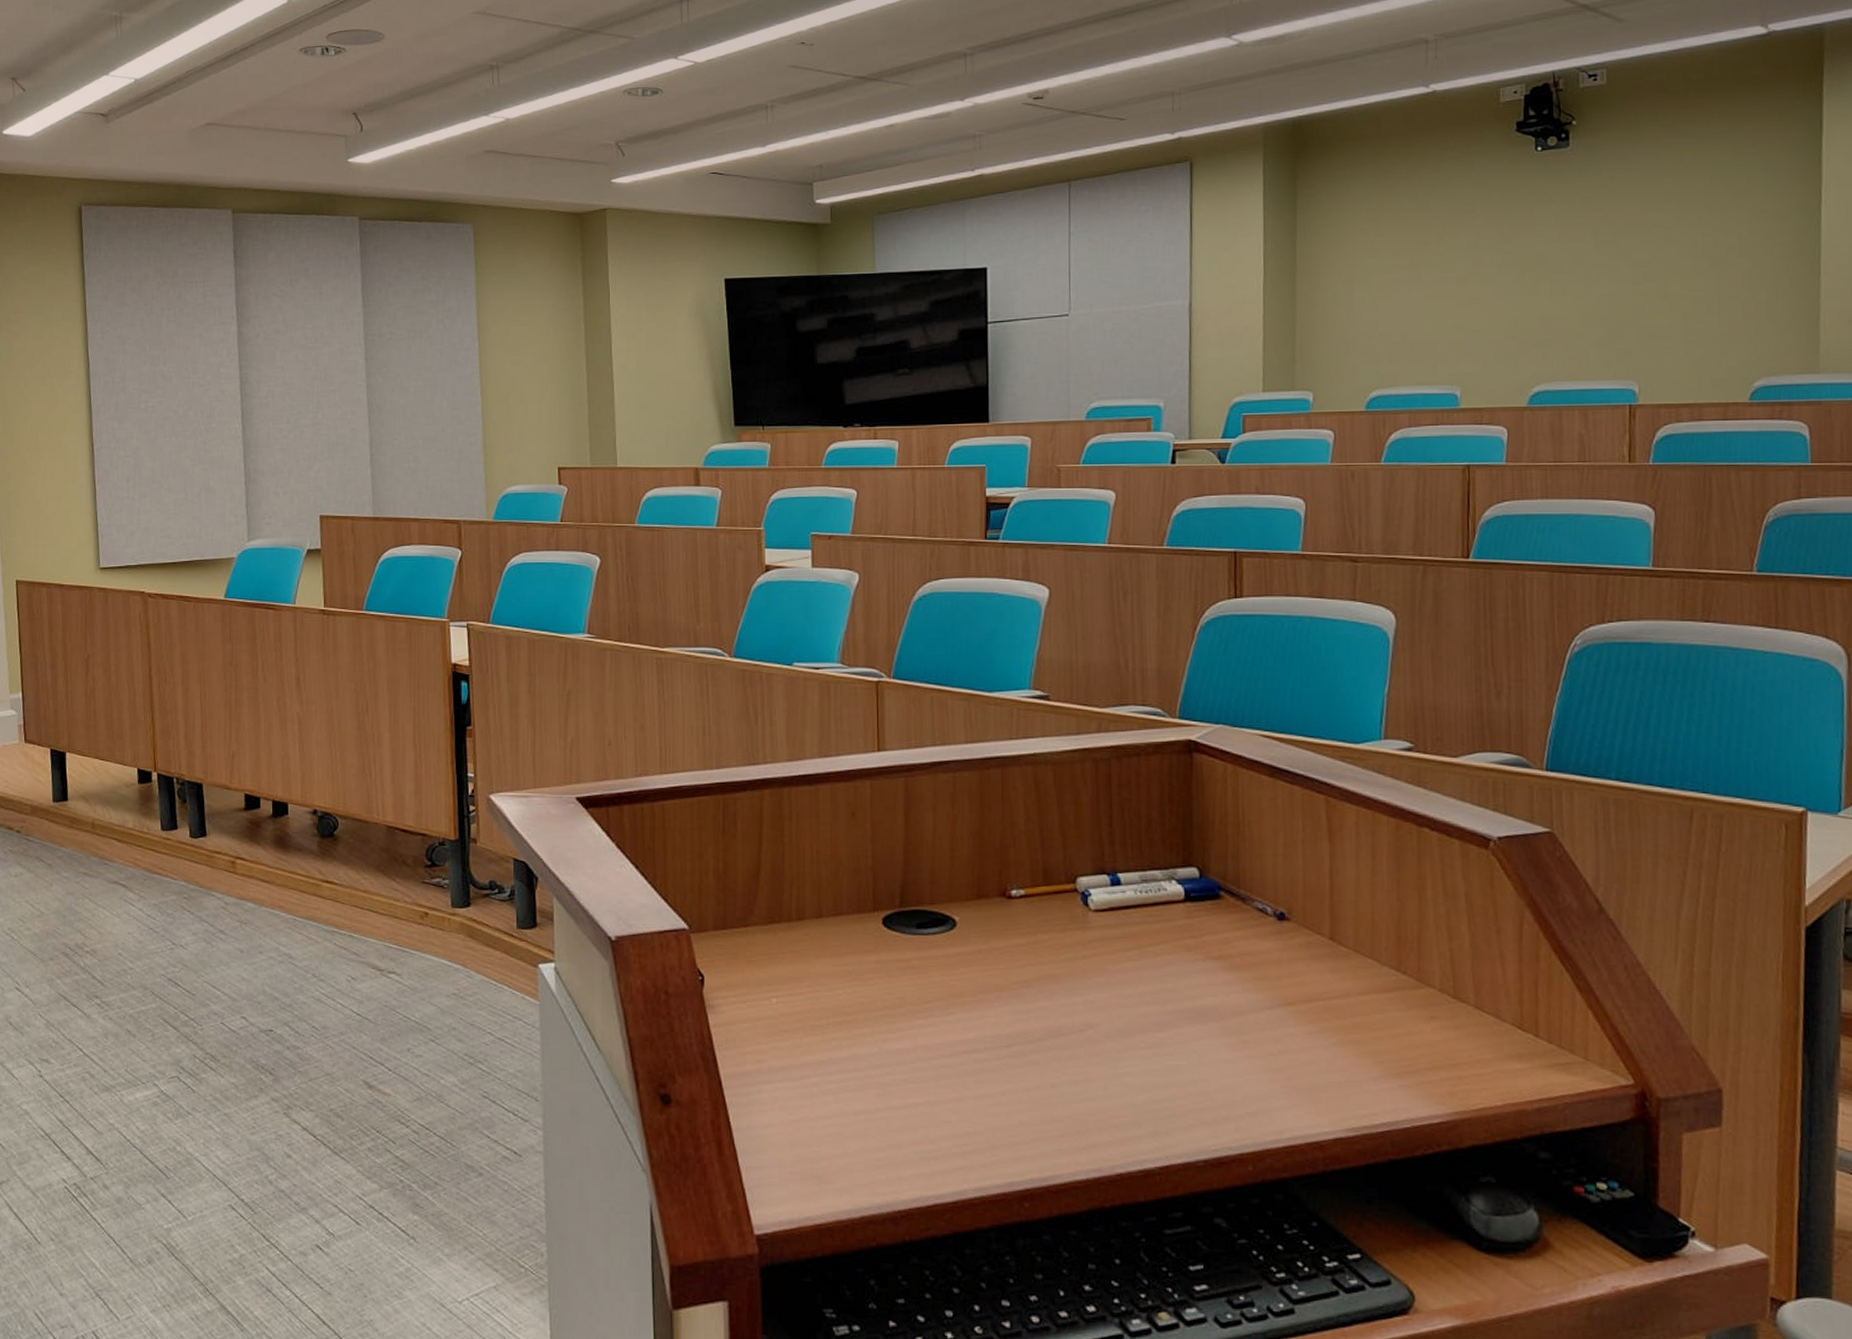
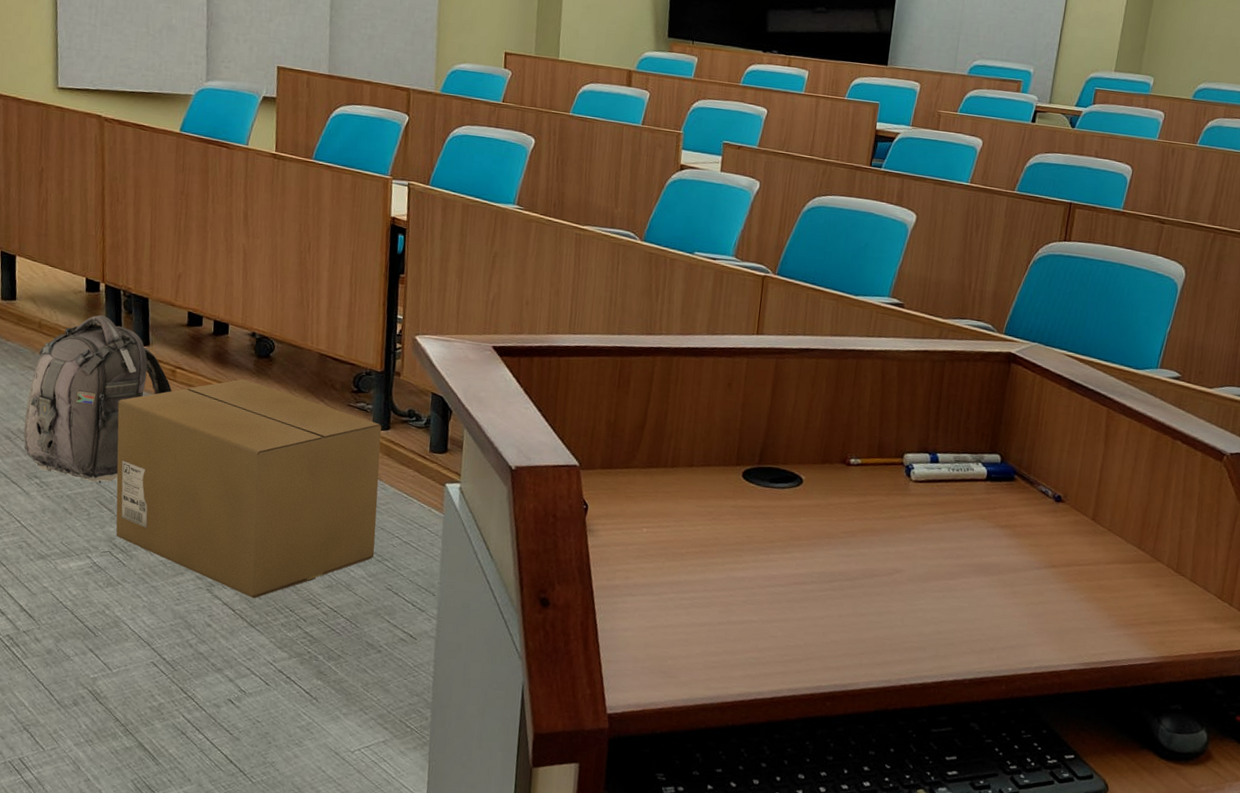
backpack: none [78,808,233,997] -> present [20,315,172,483]
box: none [177,863,466,1121] -> present [116,378,382,599]

